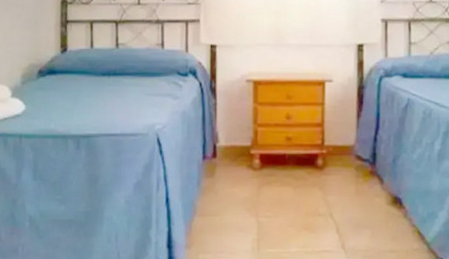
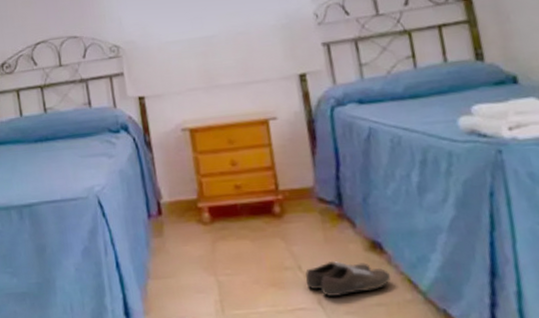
shoe: none [334,212,405,243] -> present [305,261,391,297]

